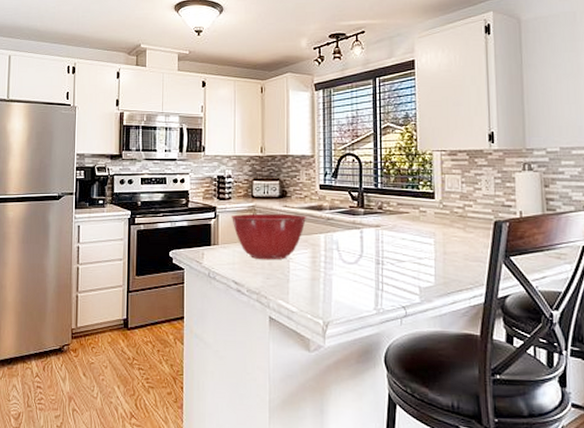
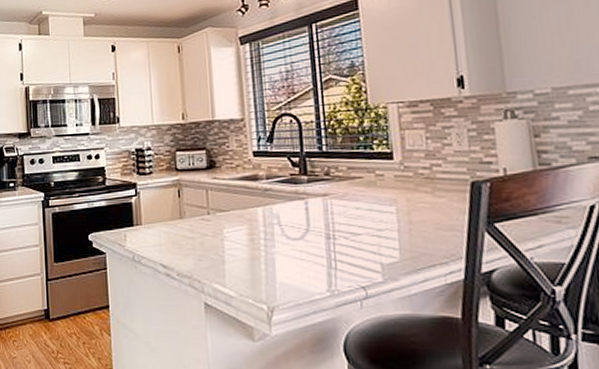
mixing bowl: present [232,213,307,260] -> none [154,186,241,240]

